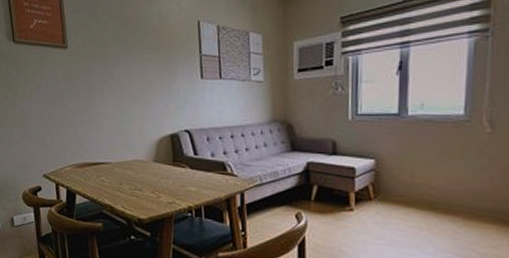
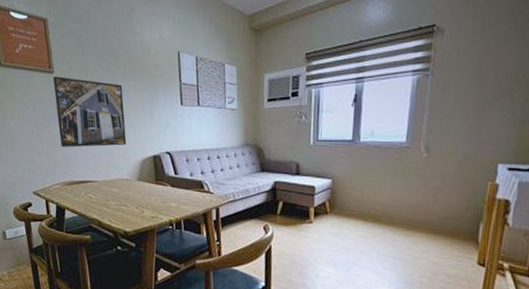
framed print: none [66,51,143,127] -> present [53,76,127,148]

